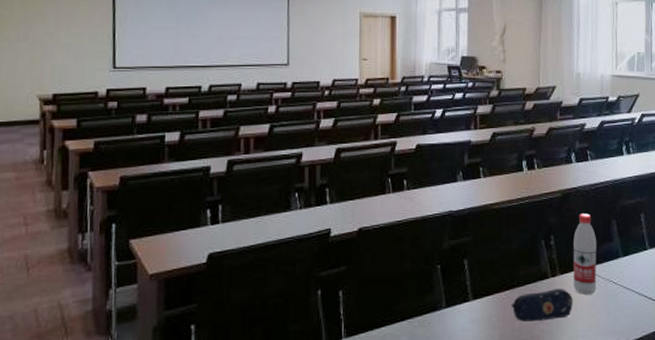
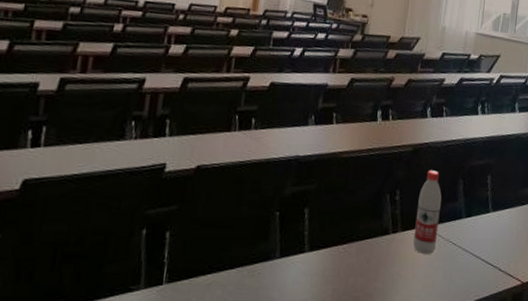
pencil case: present [511,288,573,323] -> none [347,245,411,279]

